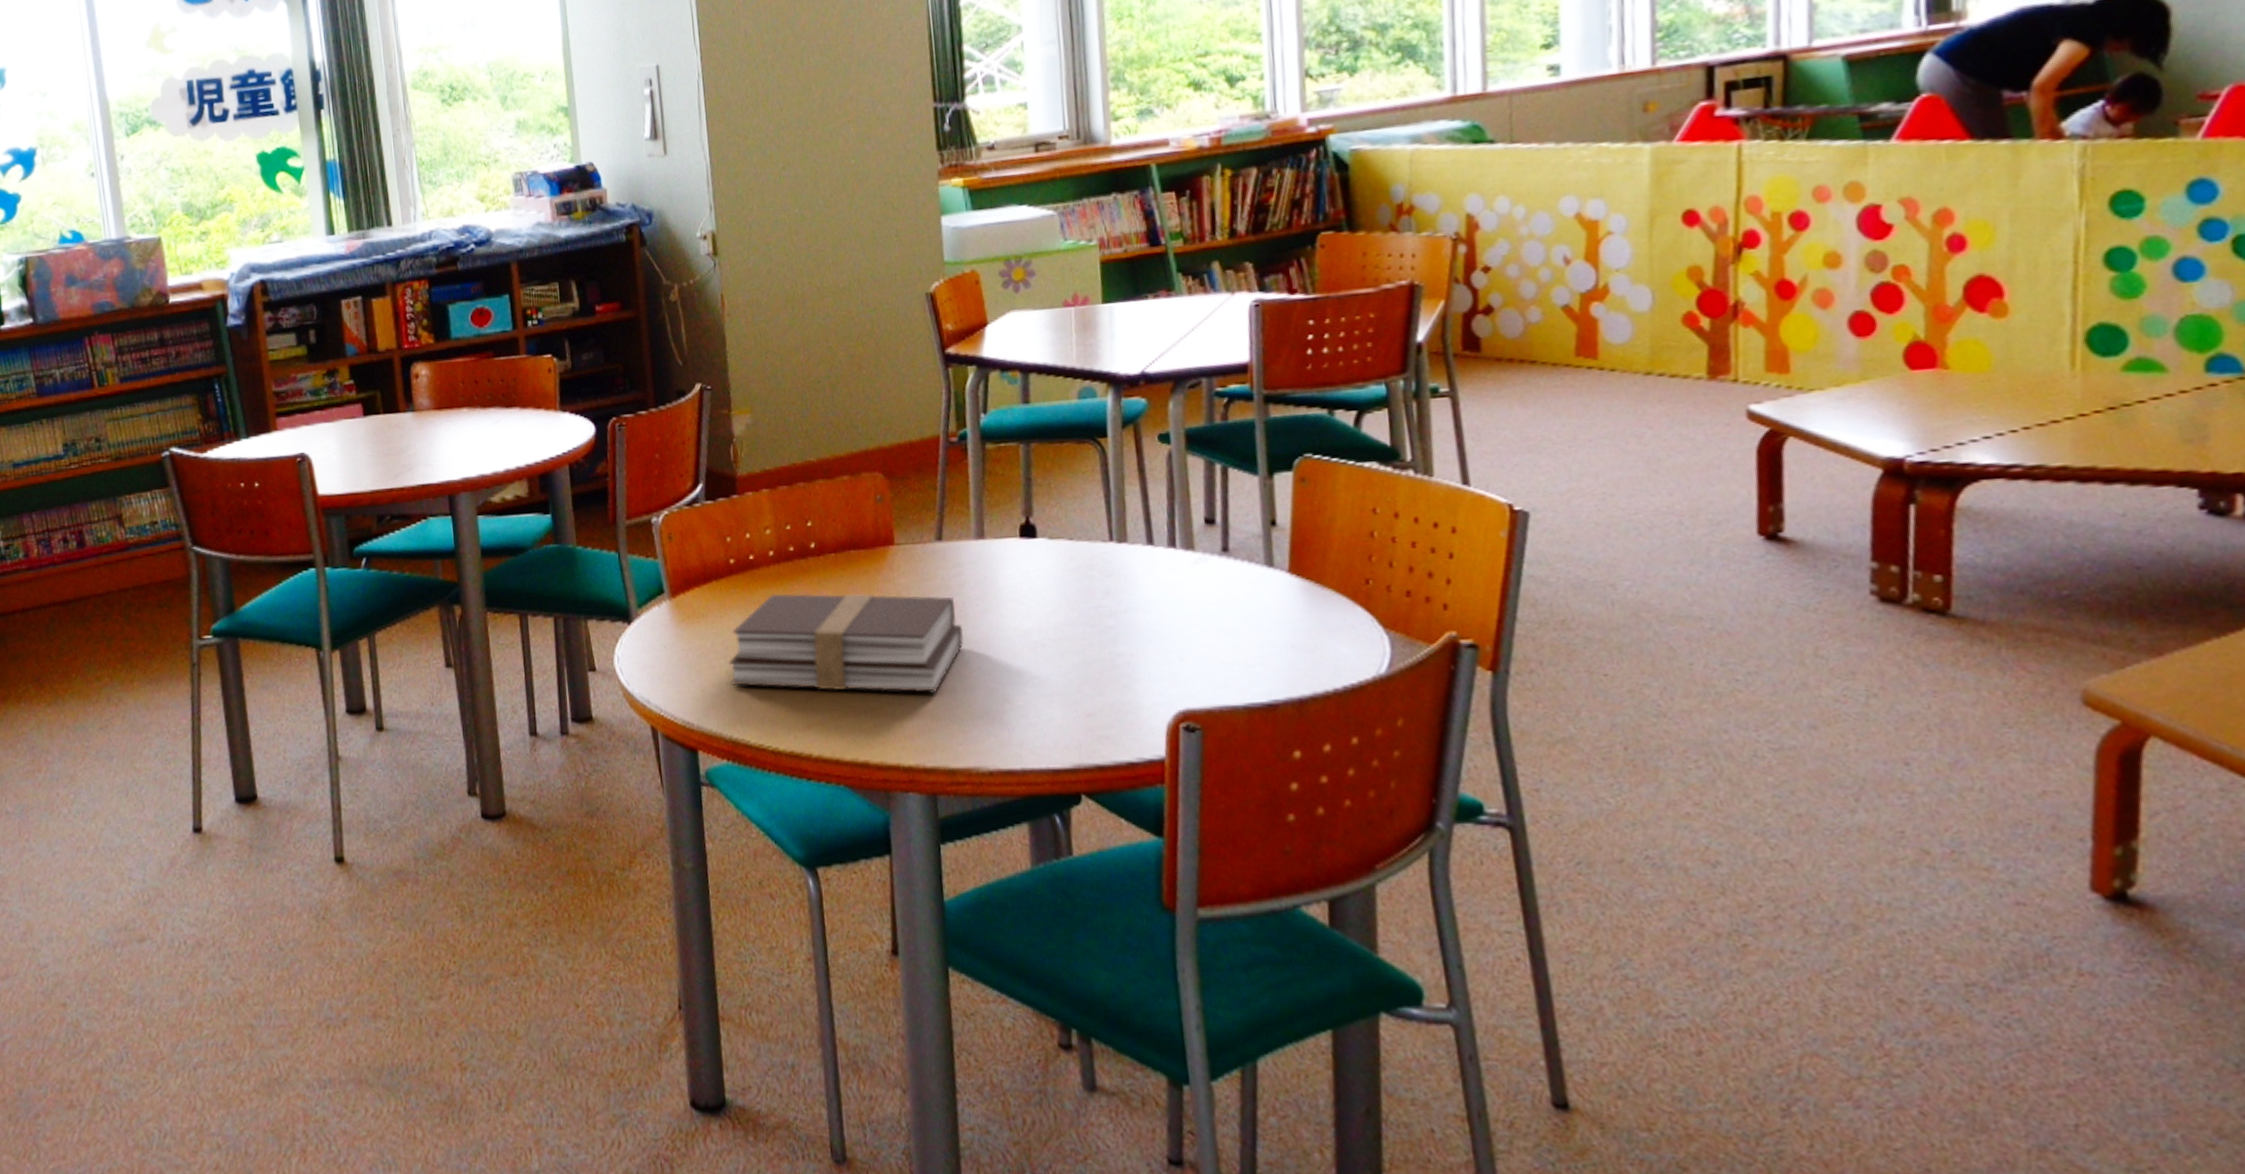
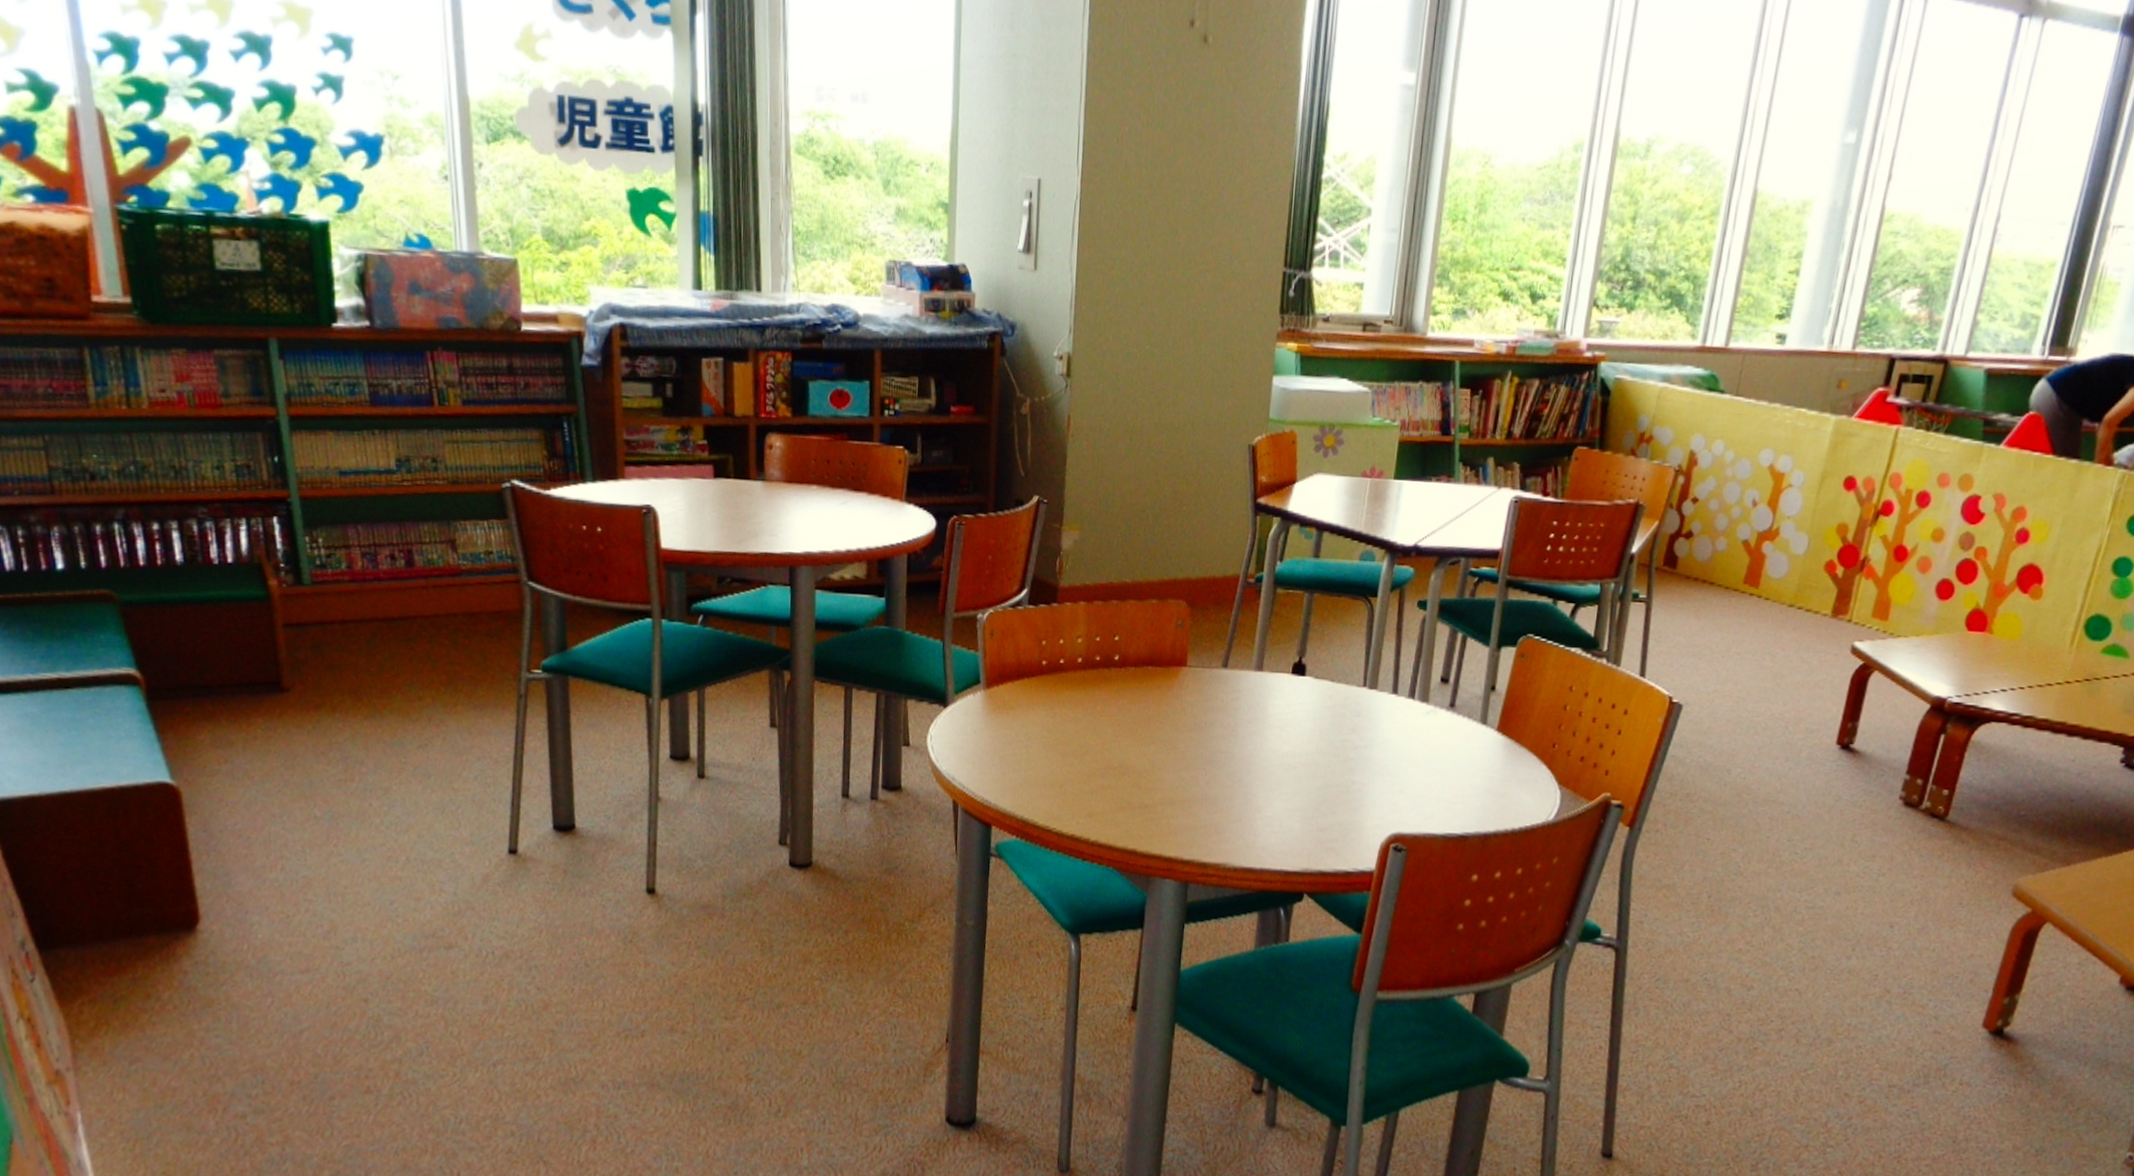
book: present [729,593,964,694] -> none [1028,696,1233,798]

